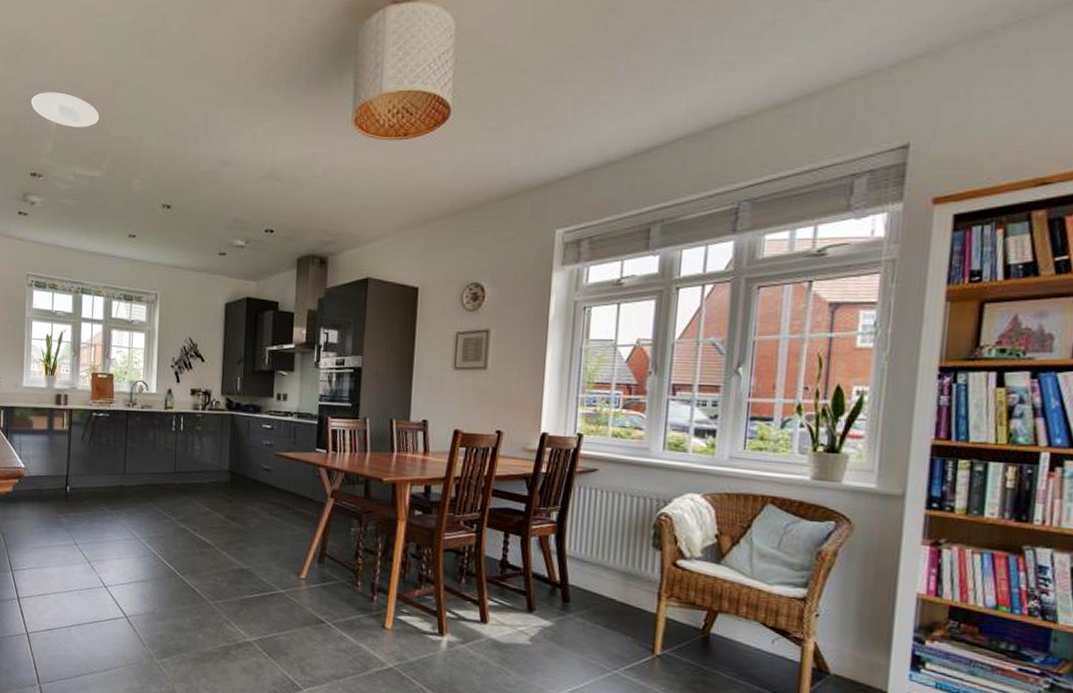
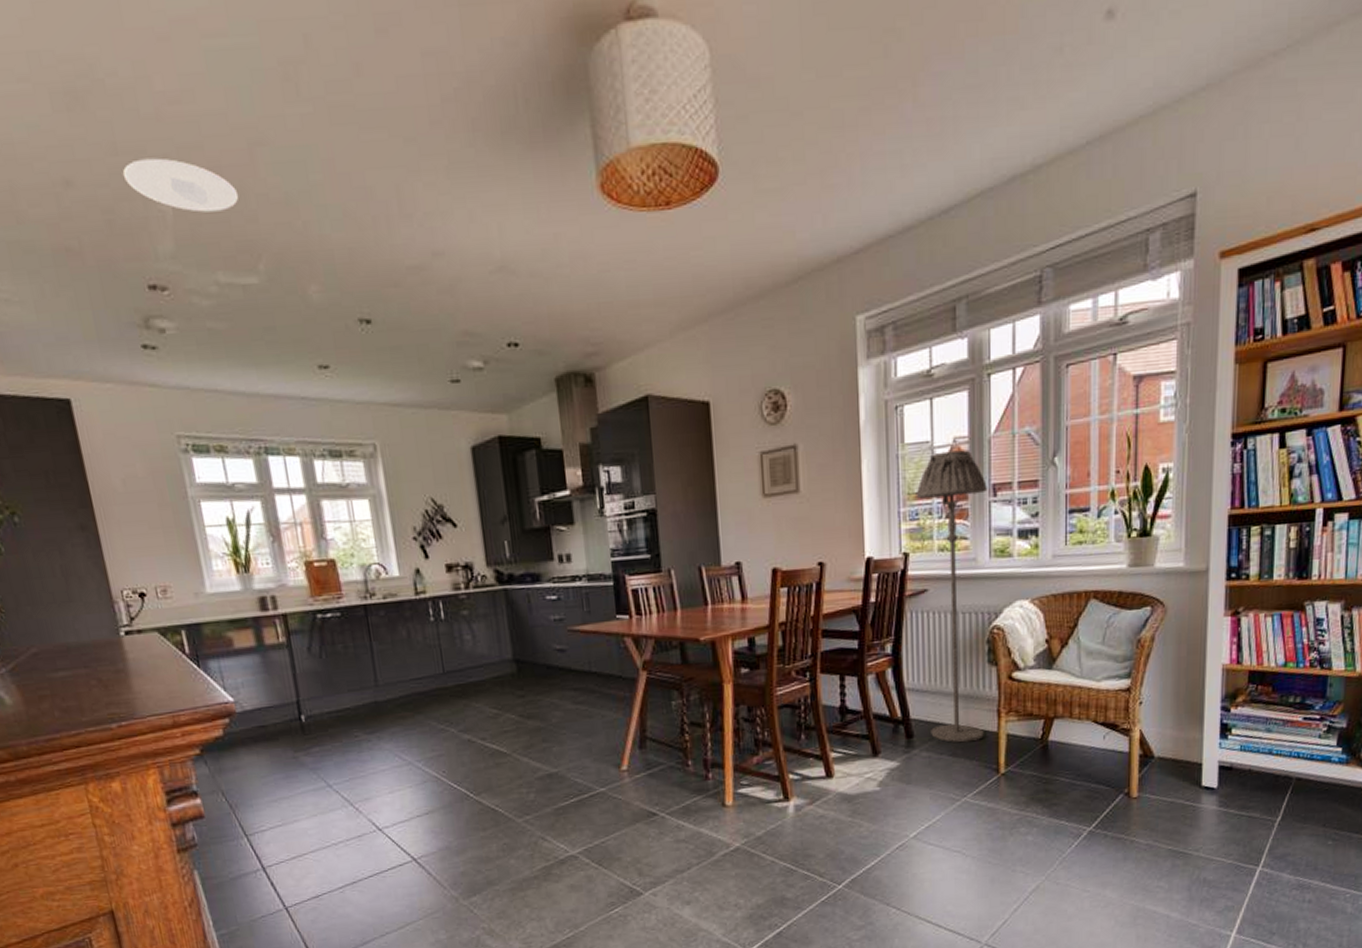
floor lamp: none [587,350,667,618] -> present [916,449,987,743]

